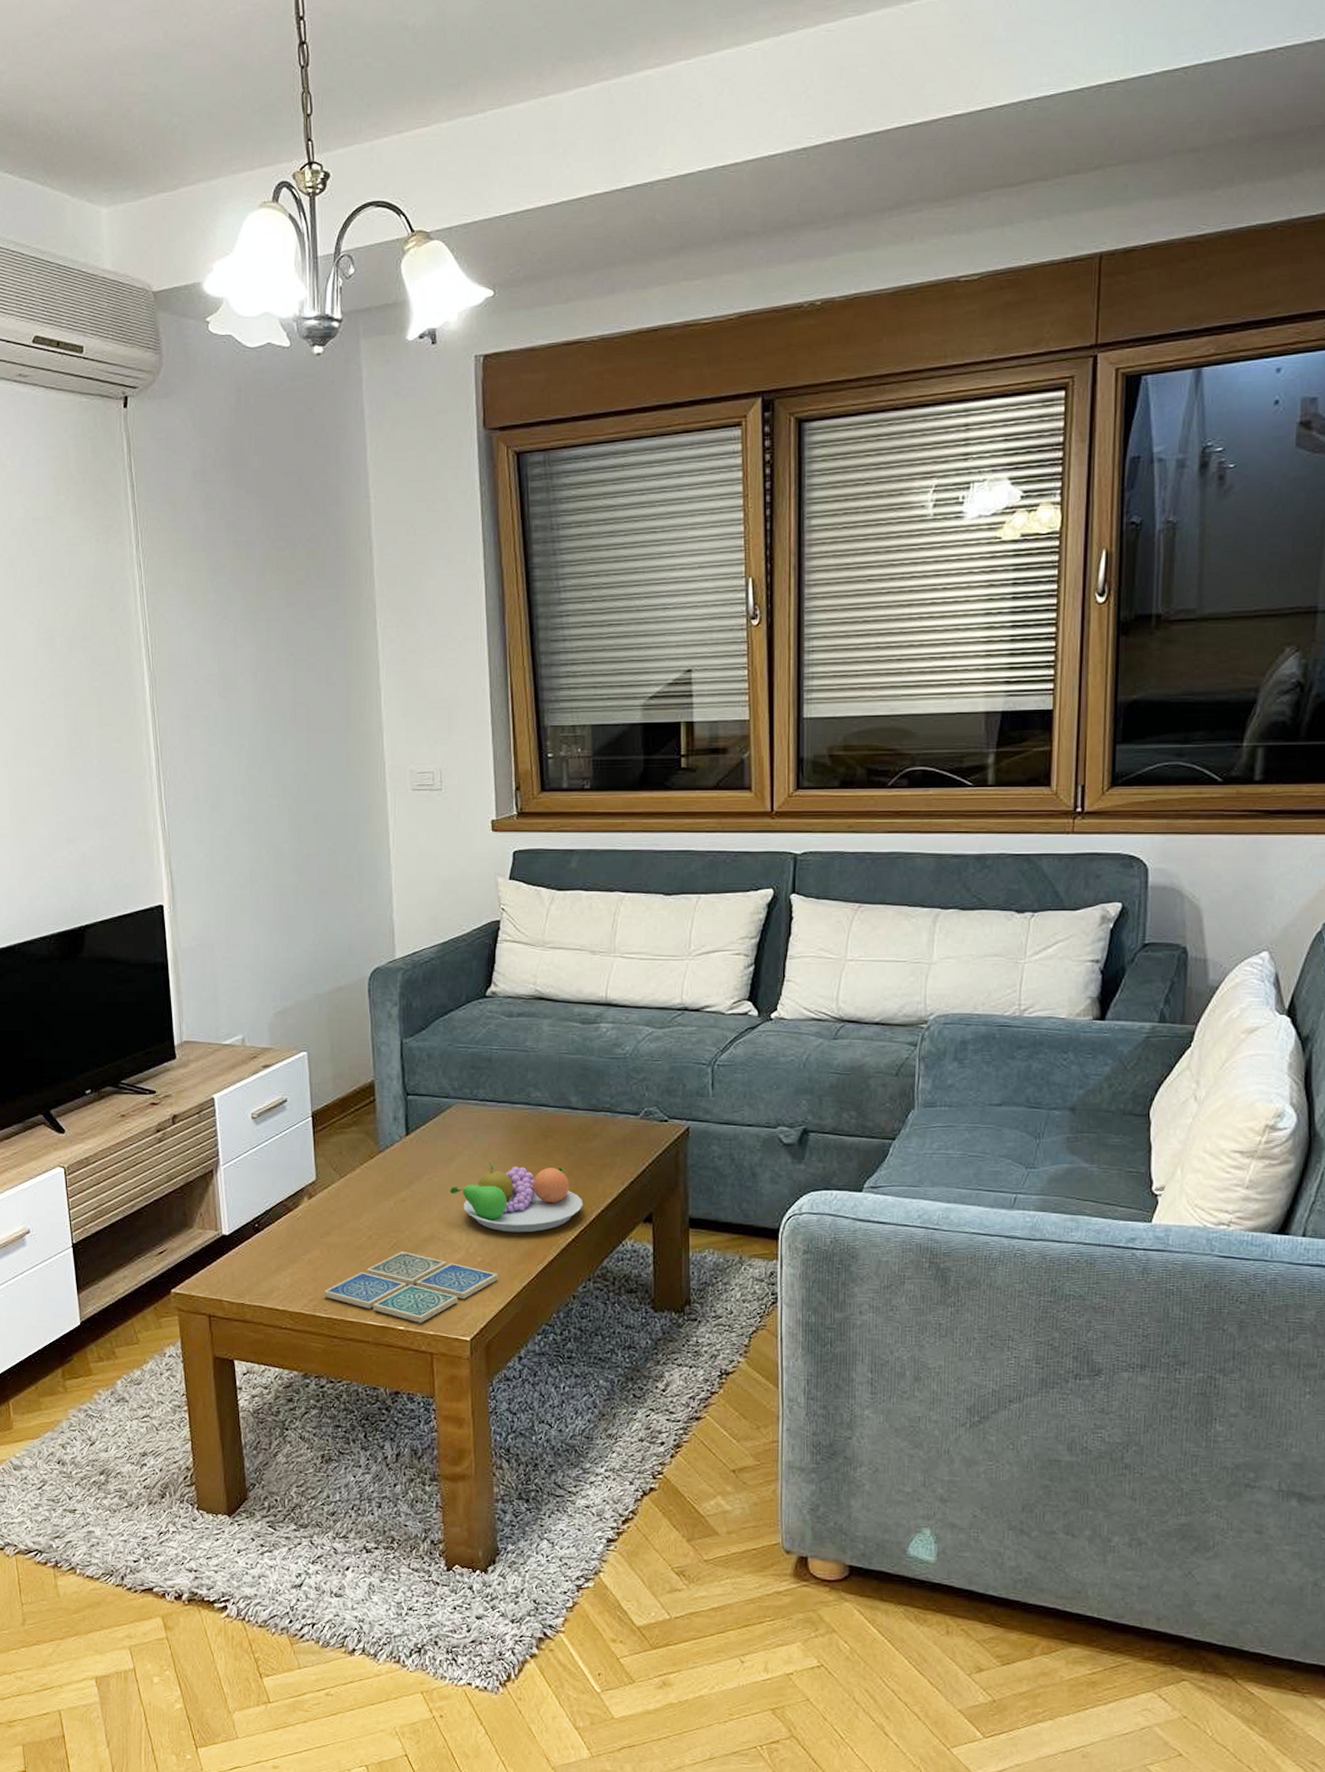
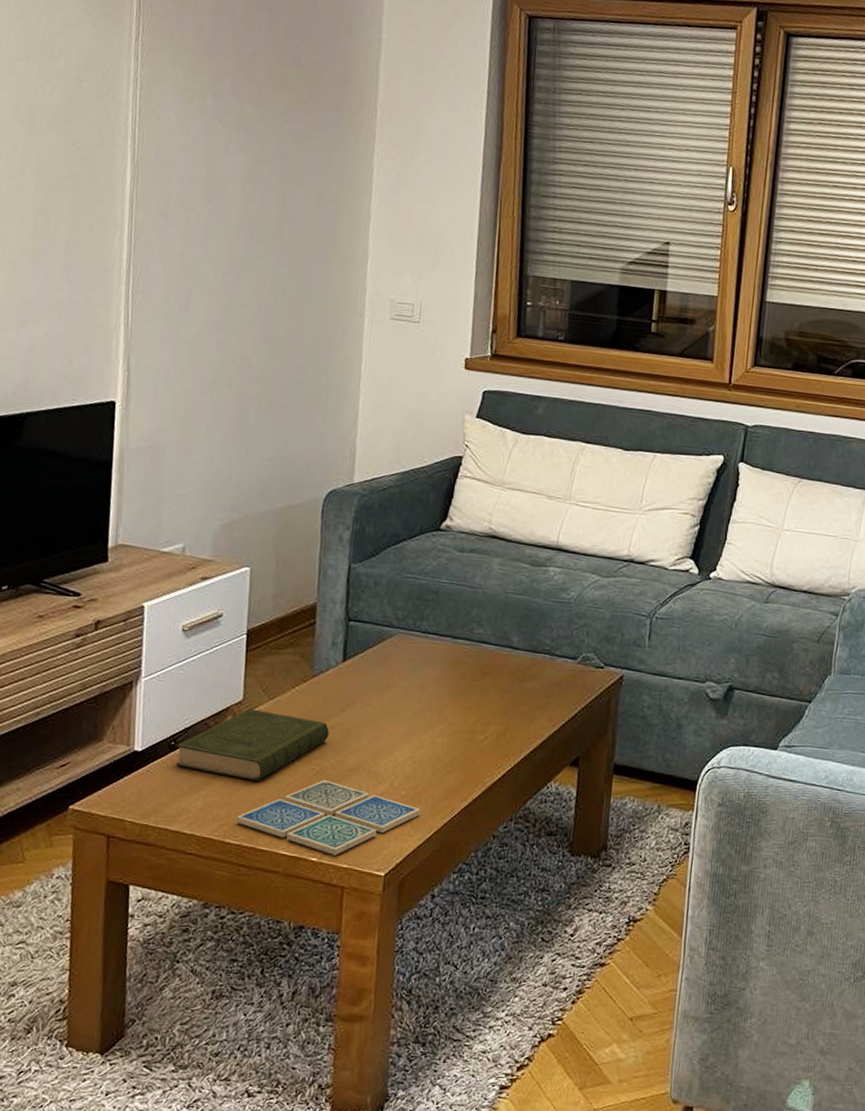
book: none [260,1188,401,1256] -> present [176,709,329,781]
fruit bowl: present [450,1162,583,1233] -> none [381,694,514,769]

